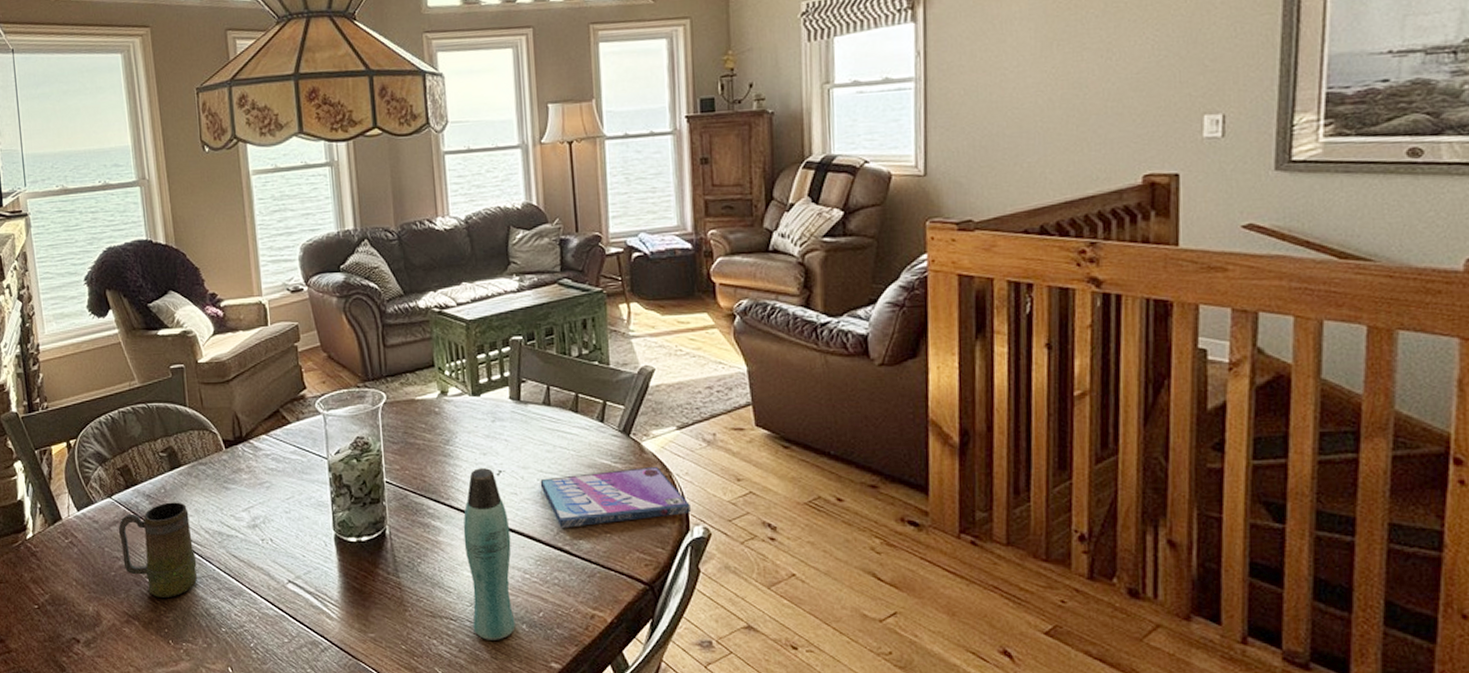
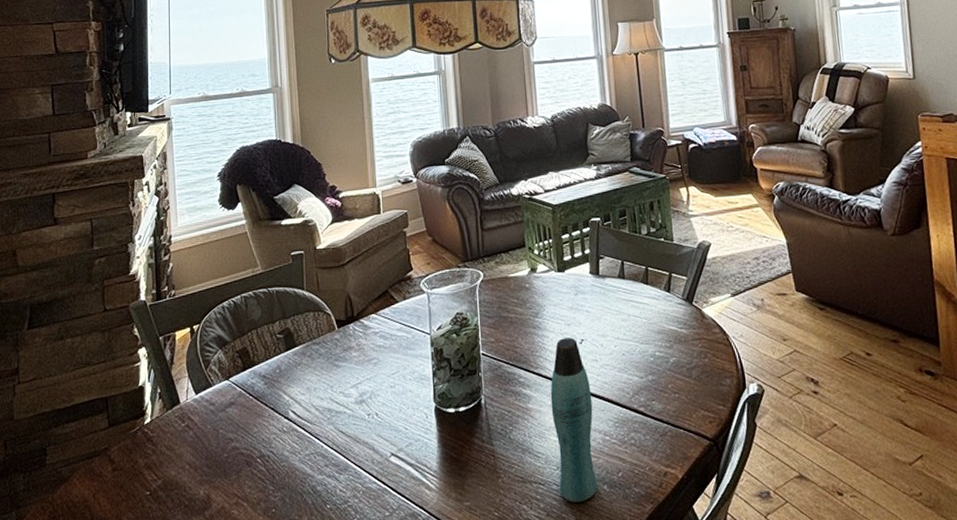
mug: present [118,502,197,597] -> none [233,381,306,477]
video game case: present [540,466,691,528] -> none [617,330,746,390]

